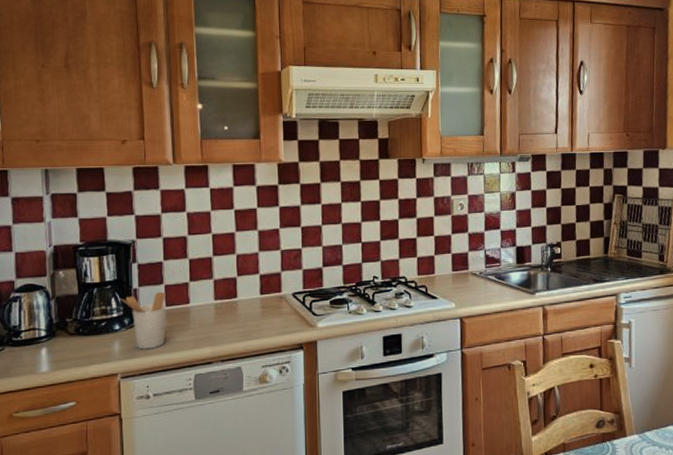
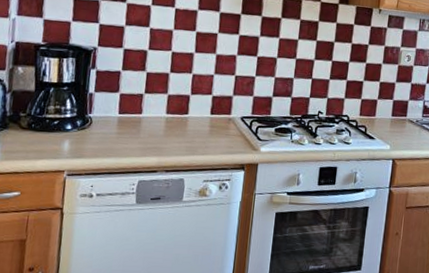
utensil holder: present [120,291,166,350] -> none [75,98,120,152]

